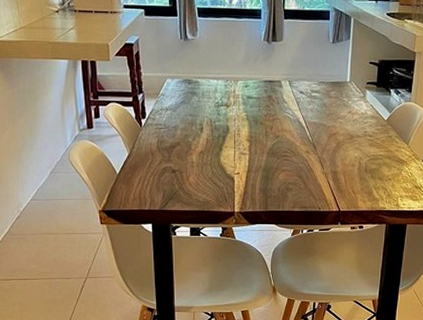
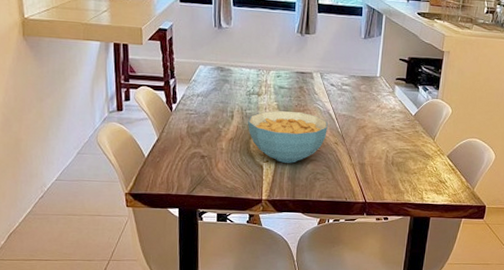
cereal bowl: none [217,121,298,174] -> present [248,111,328,163]

